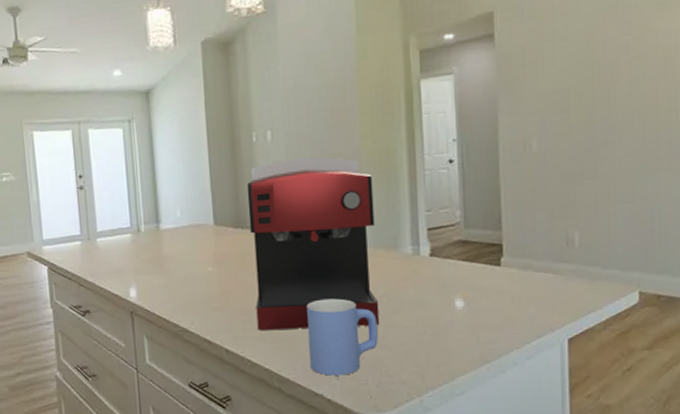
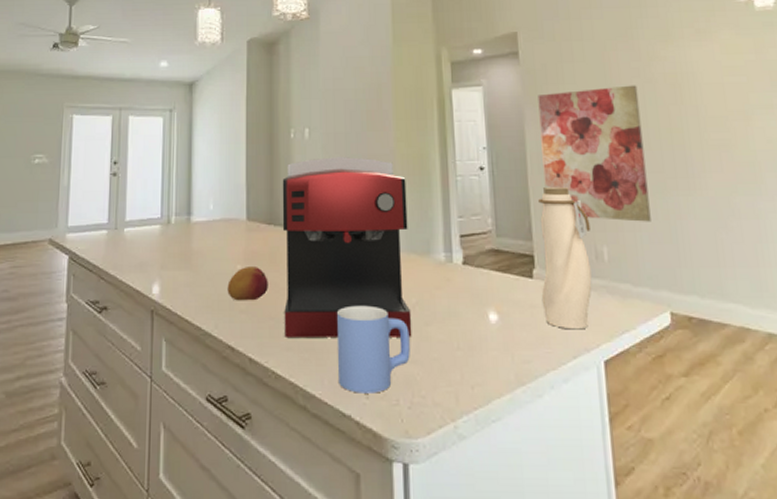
fruit: none [200,268,240,300] -> present [227,267,268,301]
water bottle: none [508,174,562,312] -> present [538,186,592,330]
wall art: none [513,62,627,206] -> present [538,85,651,222]

